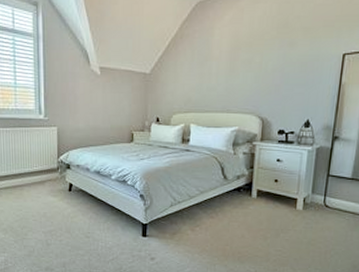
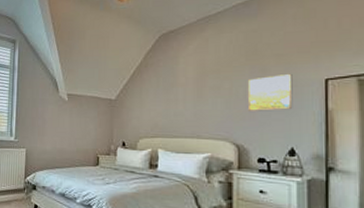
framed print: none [273,47,316,85] -> present [247,73,293,111]

